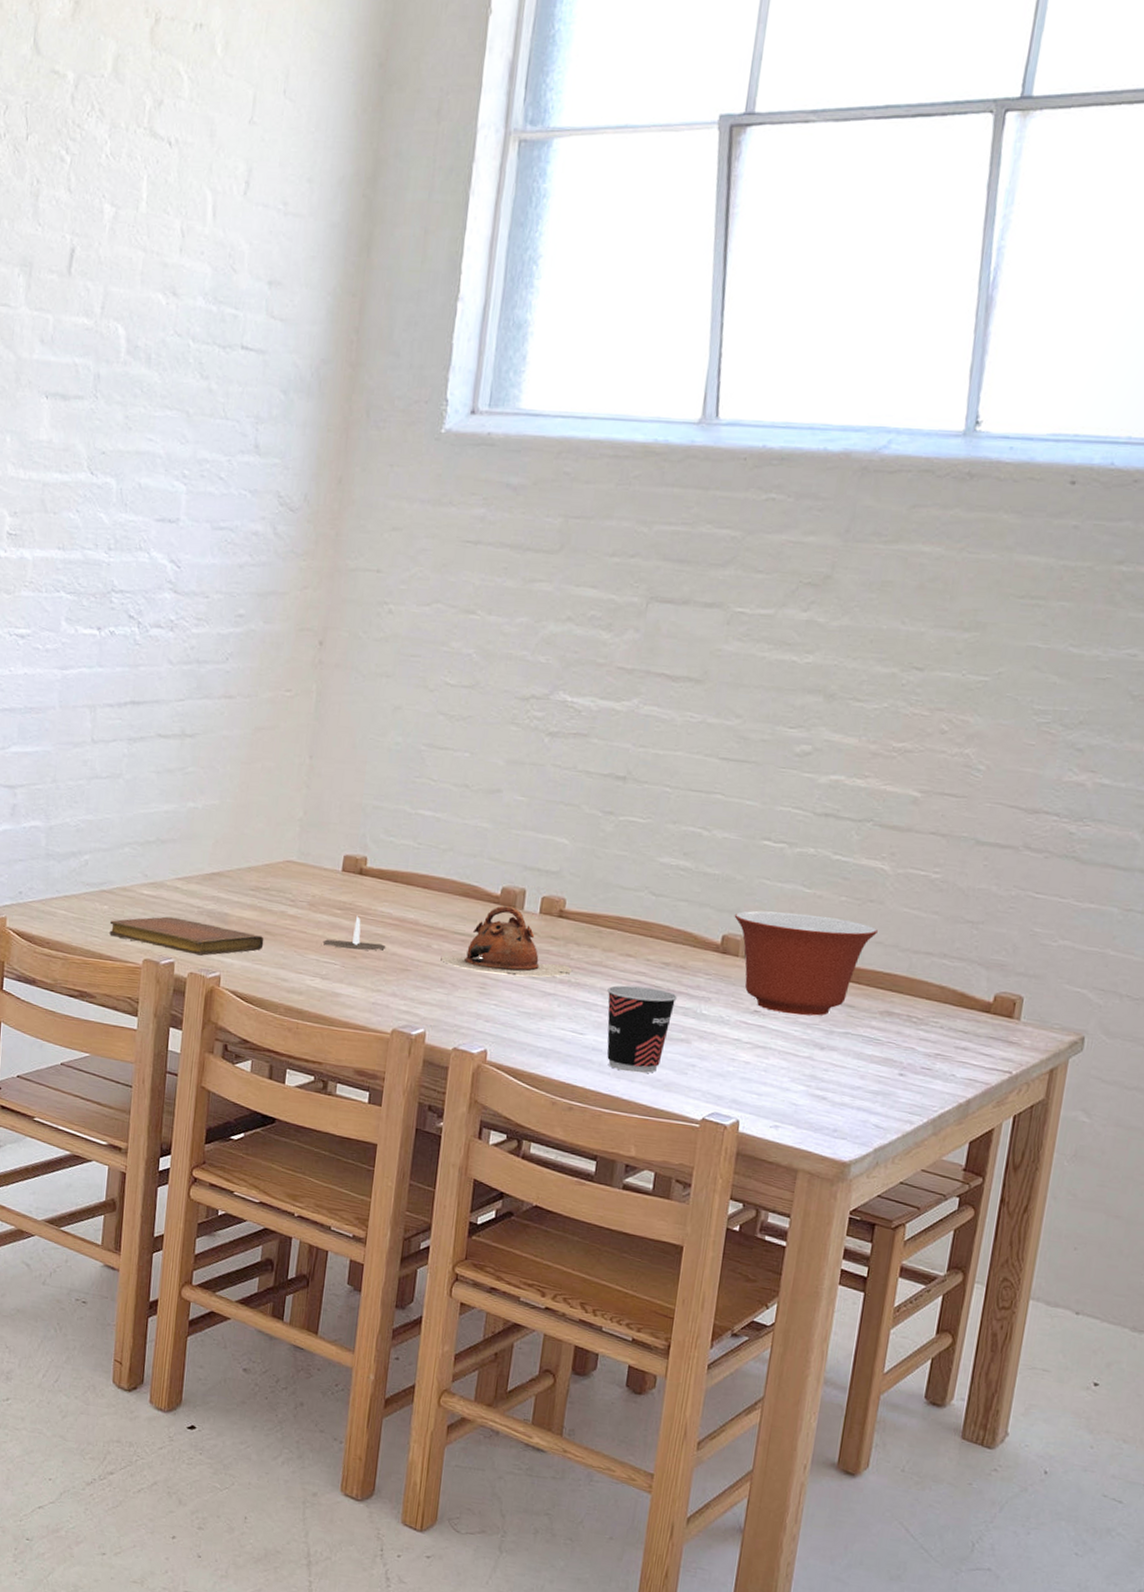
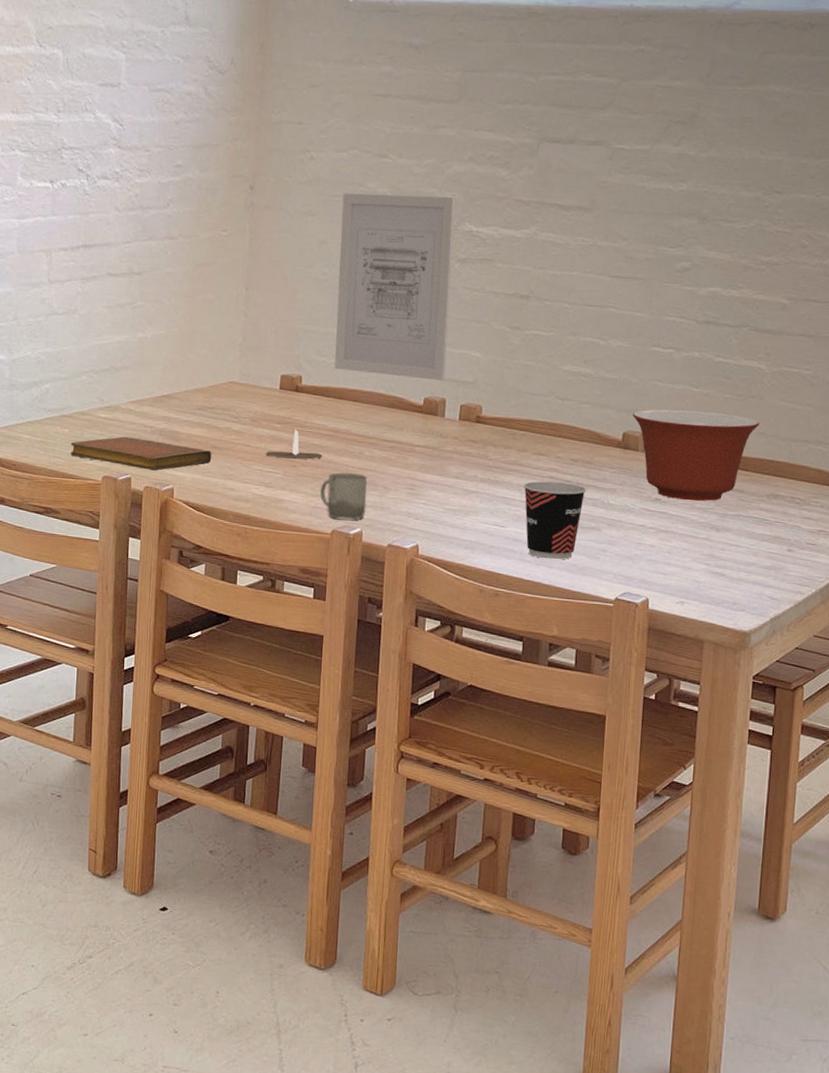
cup: none [380,966,434,1019] -> present [319,472,368,520]
wall art: none [404,652,550,869] -> present [334,193,456,381]
teapot: present [441,905,573,977] -> none [372,414,492,477]

